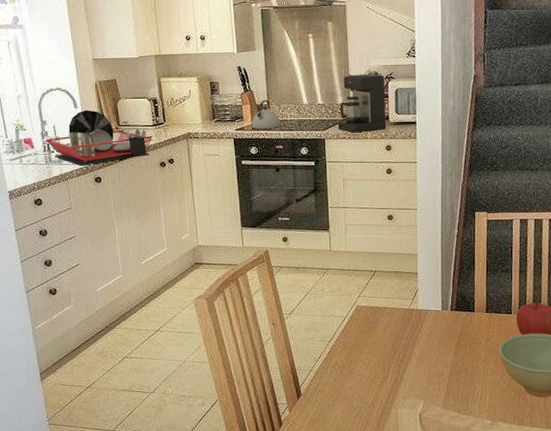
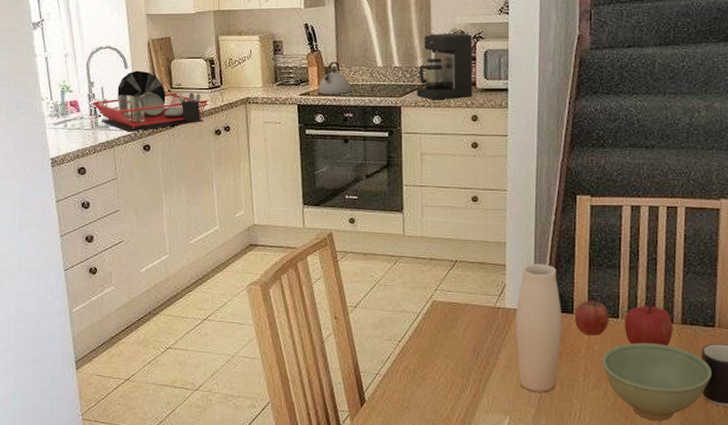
vase: none [426,271,465,379] -> present [515,264,562,393]
fruit: none [475,300,504,330] -> present [574,300,610,336]

